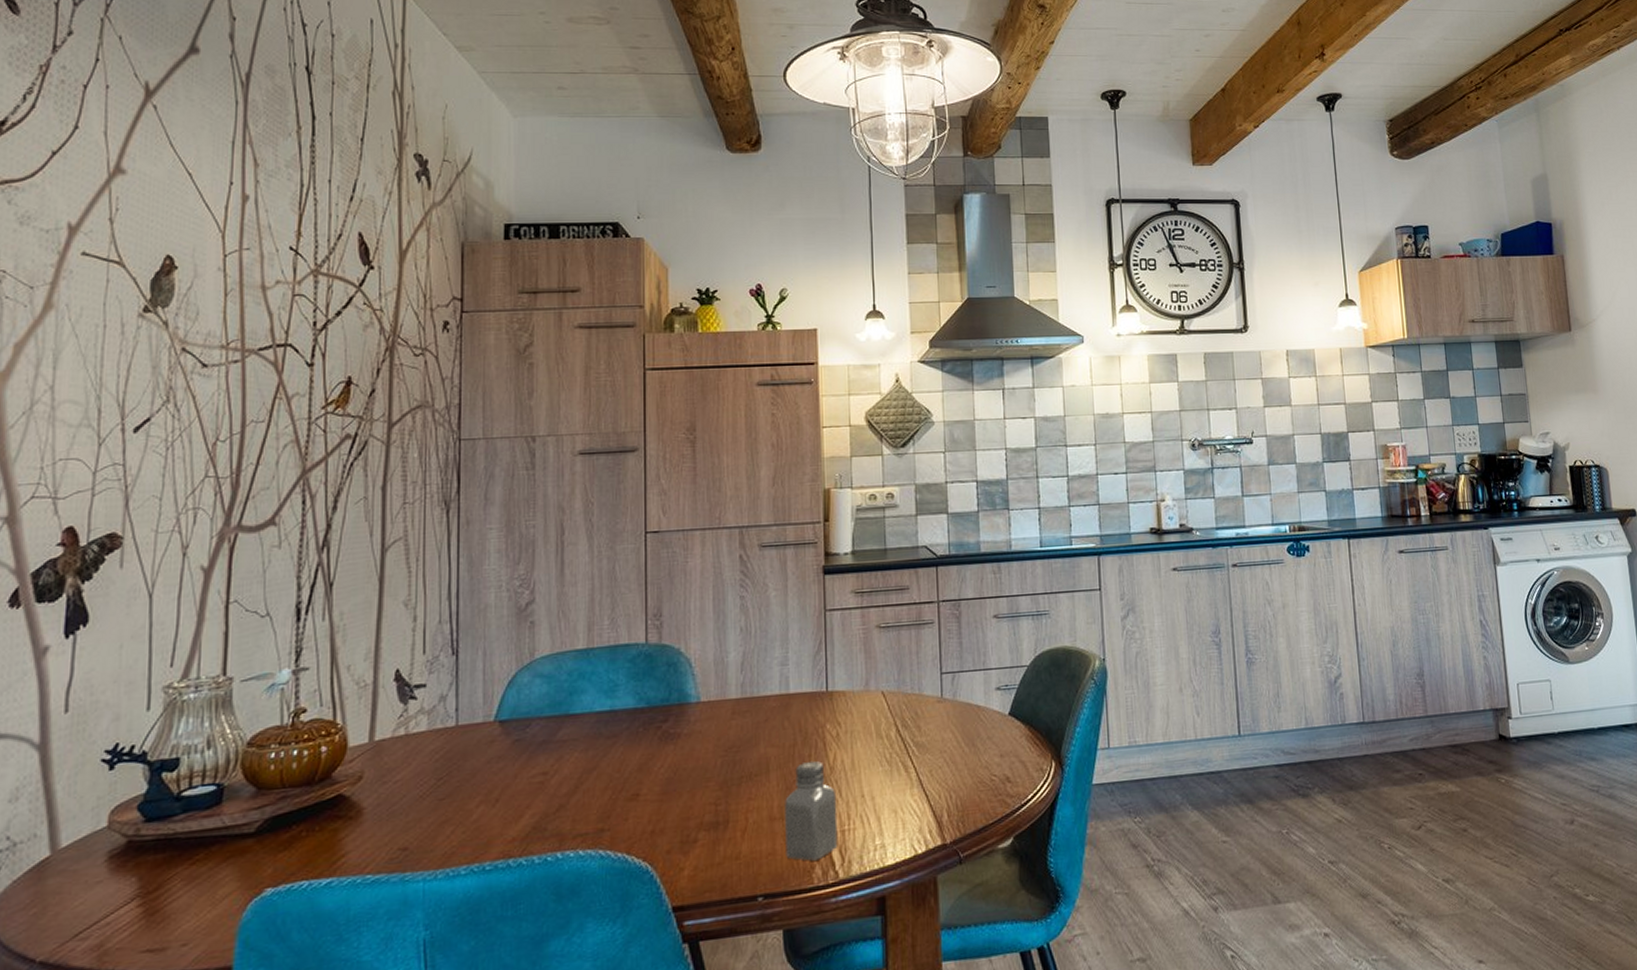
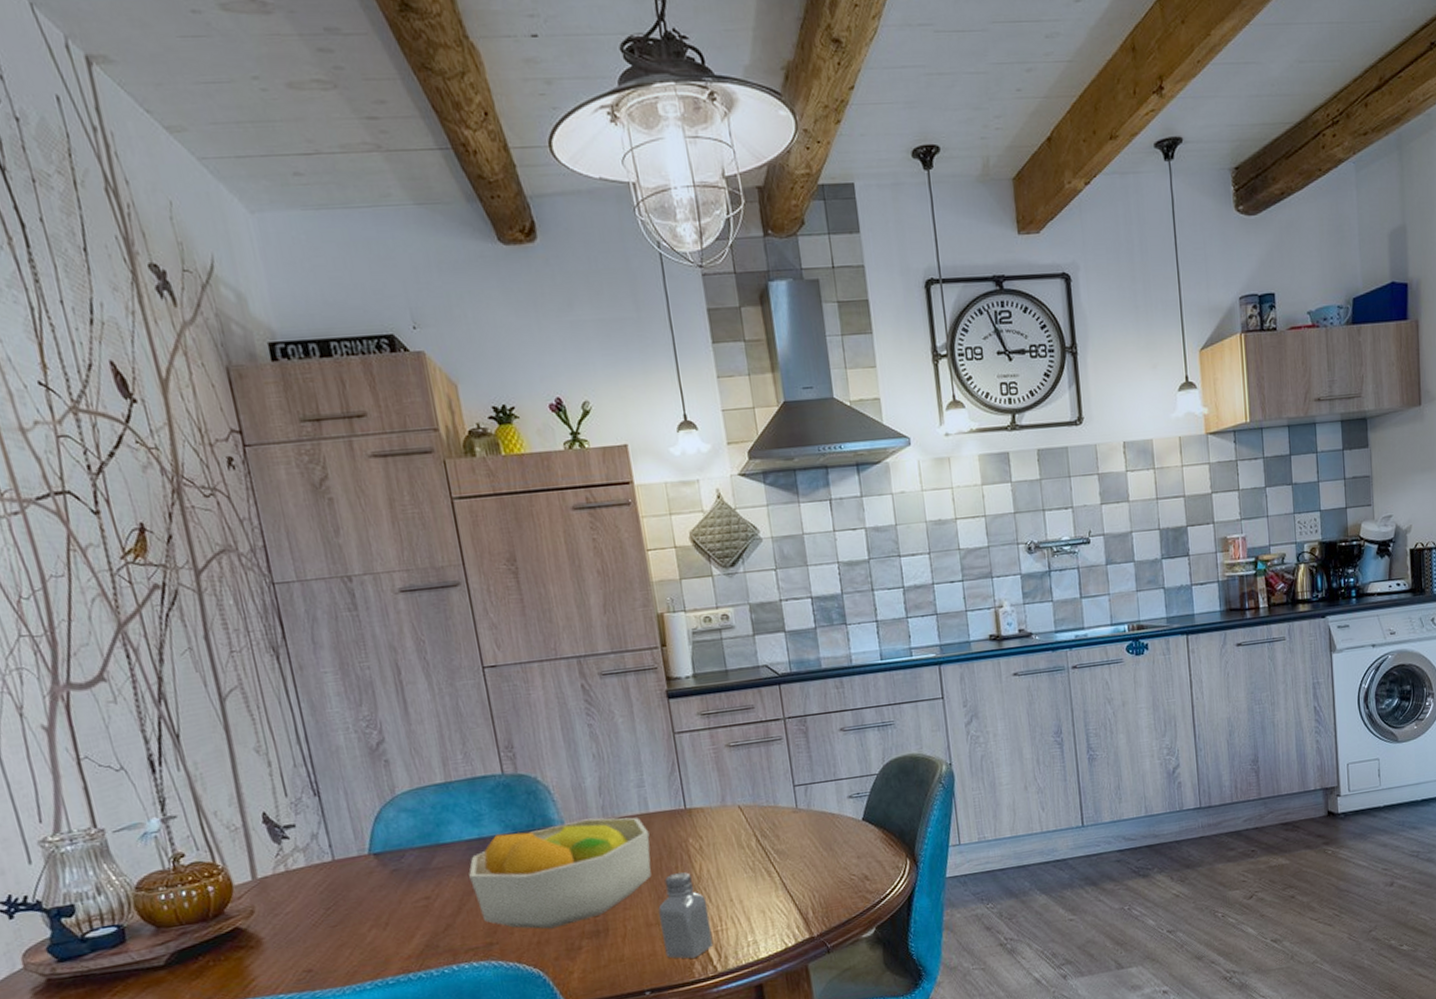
fruit bowl: none [593,696,786,817] -> present [469,817,652,929]

